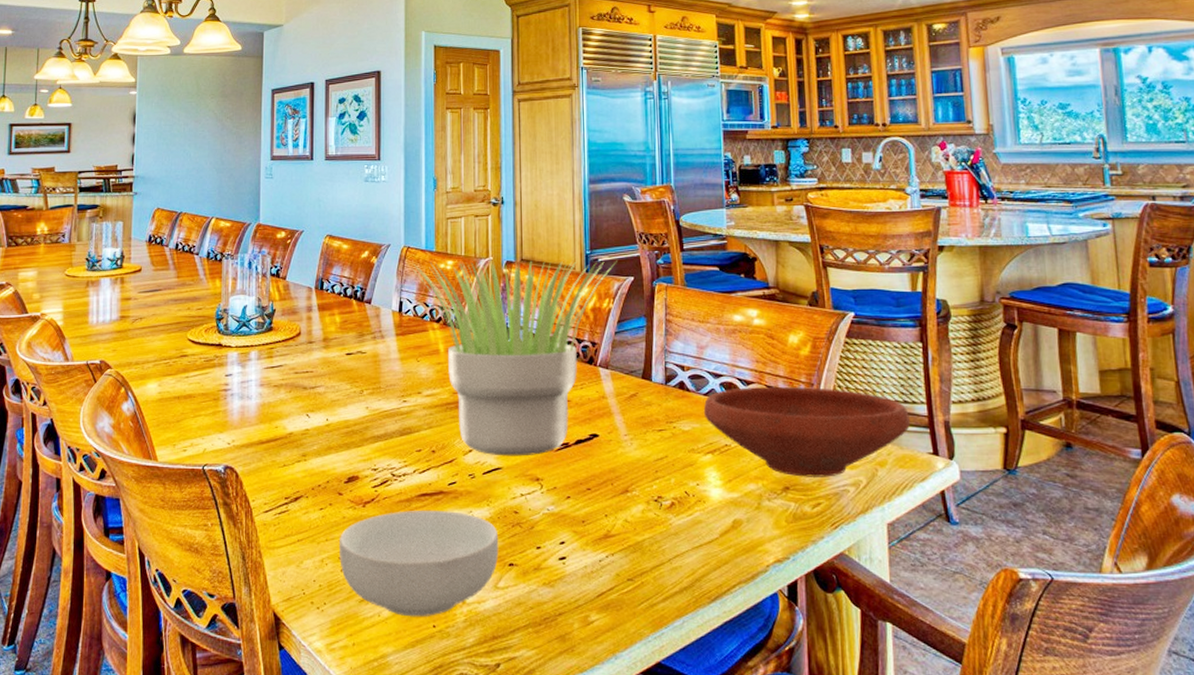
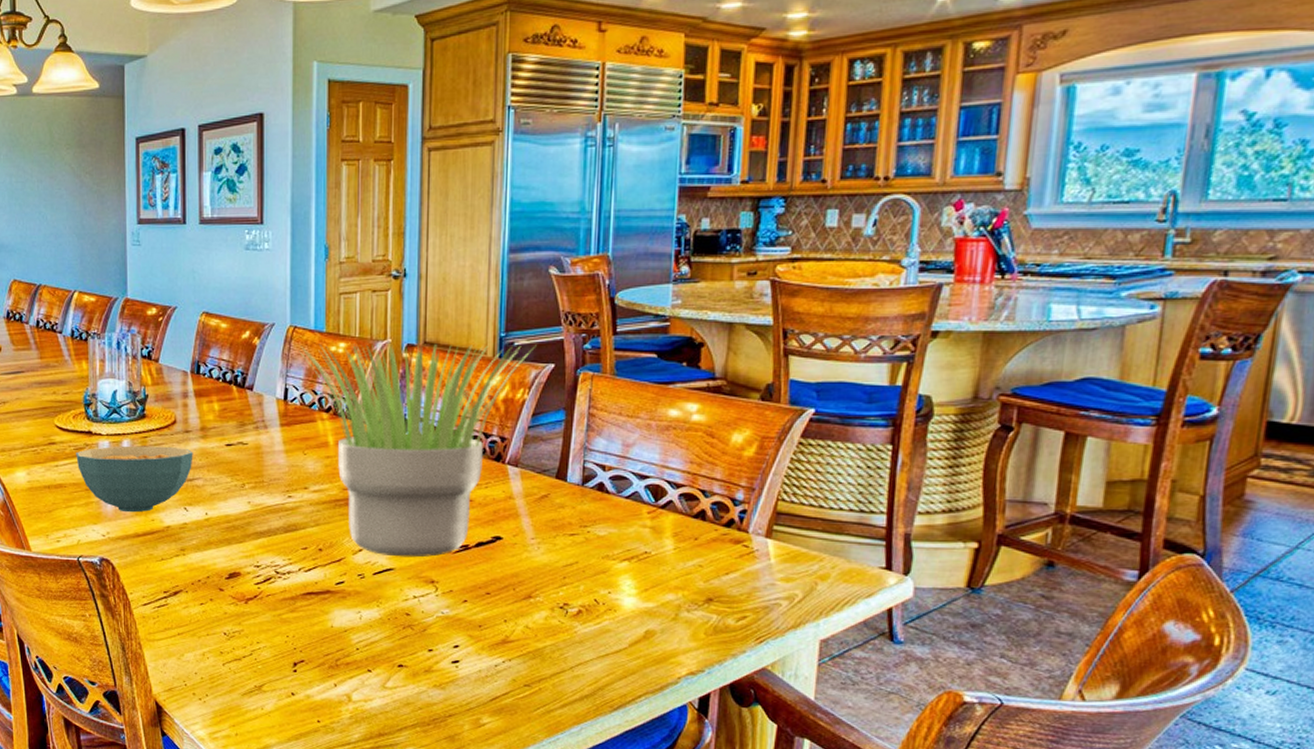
cereal bowl: none [206,356,316,420] -> present [76,446,193,513]
cereal bowl: present [340,511,499,617] -> none [221,609,388,712]
bowl: present [703,387,910,477] -> none [623,491,864,590]

